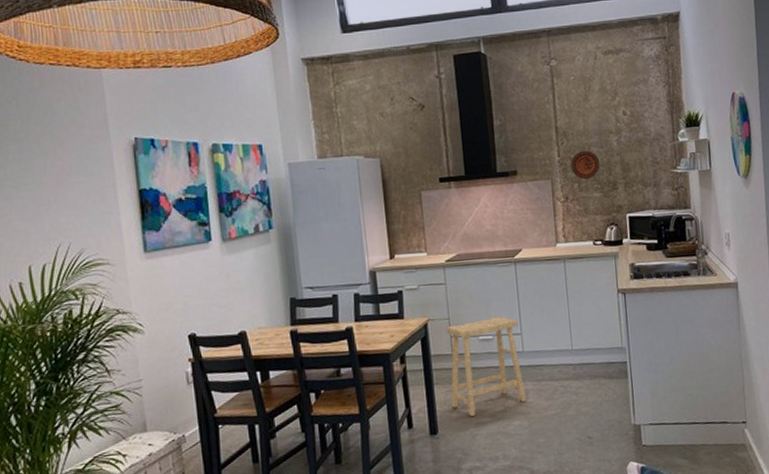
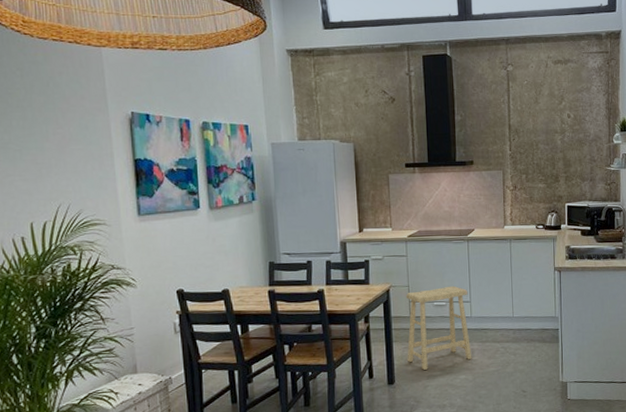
decorative plate: present [570,150,600,179] -> none [520,146,545,171]

